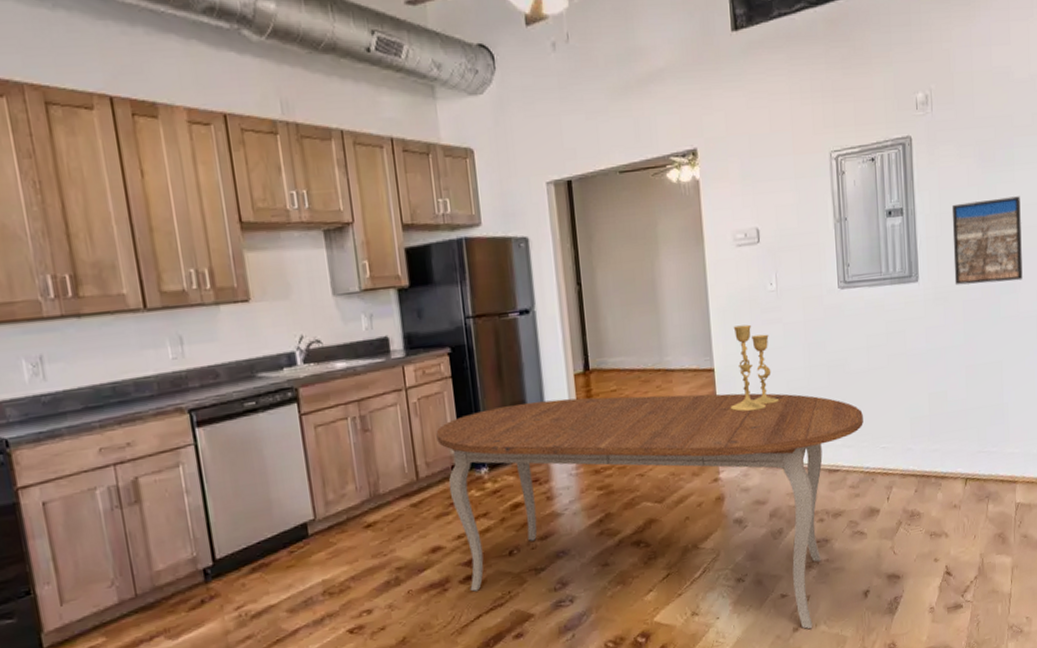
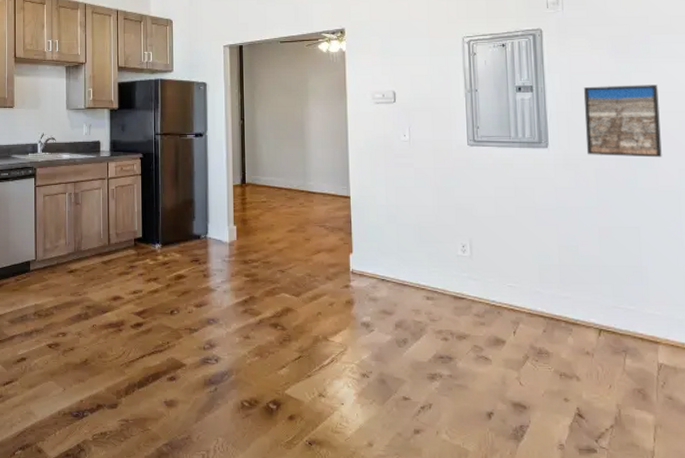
dining table: present [436,393,863,630] -> none [126,202,490,435]
candlestick: present [730,324,779,412] -> none [362,165,408,235]

